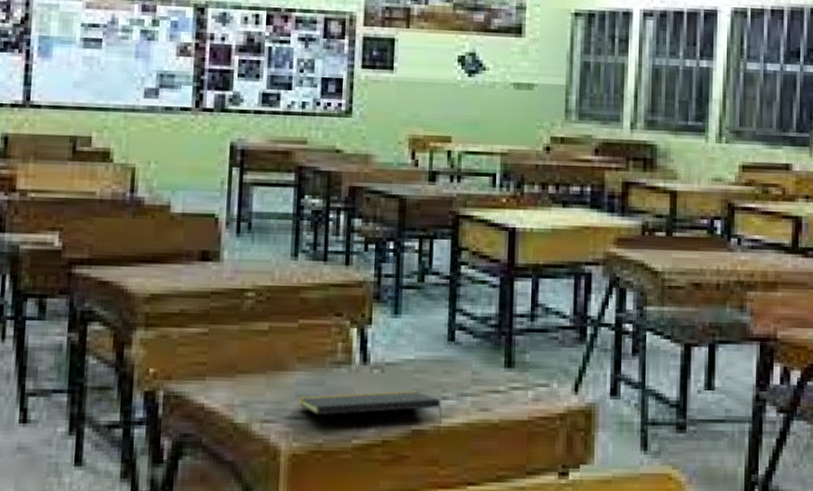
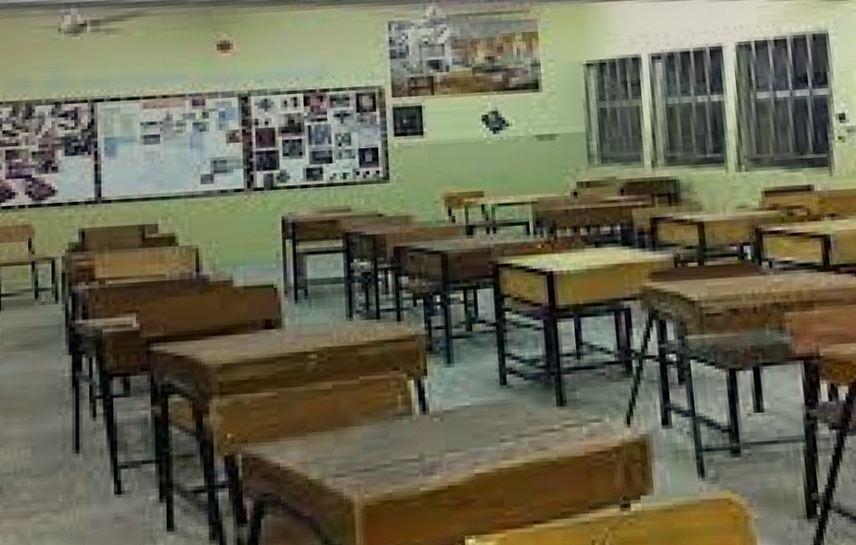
notepad: present [298,390,442,423] -> none [366,435,502,467]

